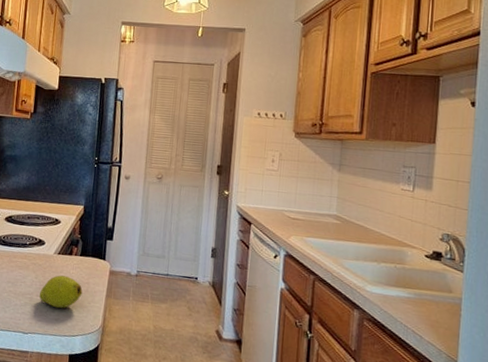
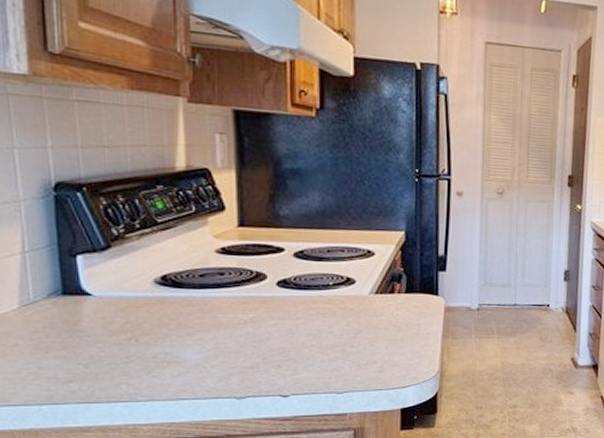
fruit: present [39,275,83,308] -> none [355,319,412,358]

